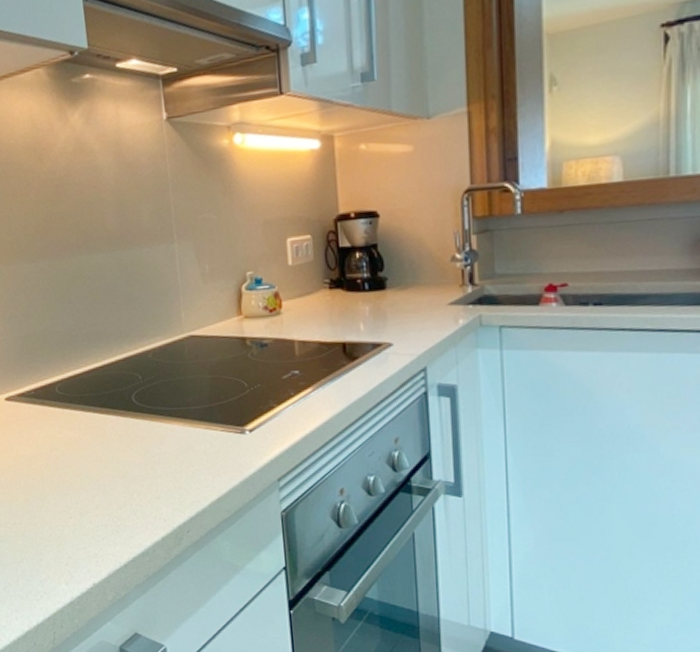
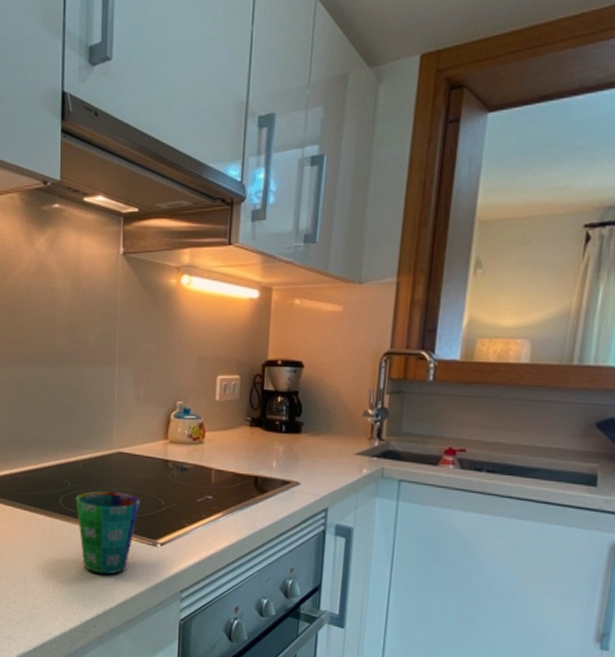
cup: none [149,379,222,472] -> present [76,491,141,574]

